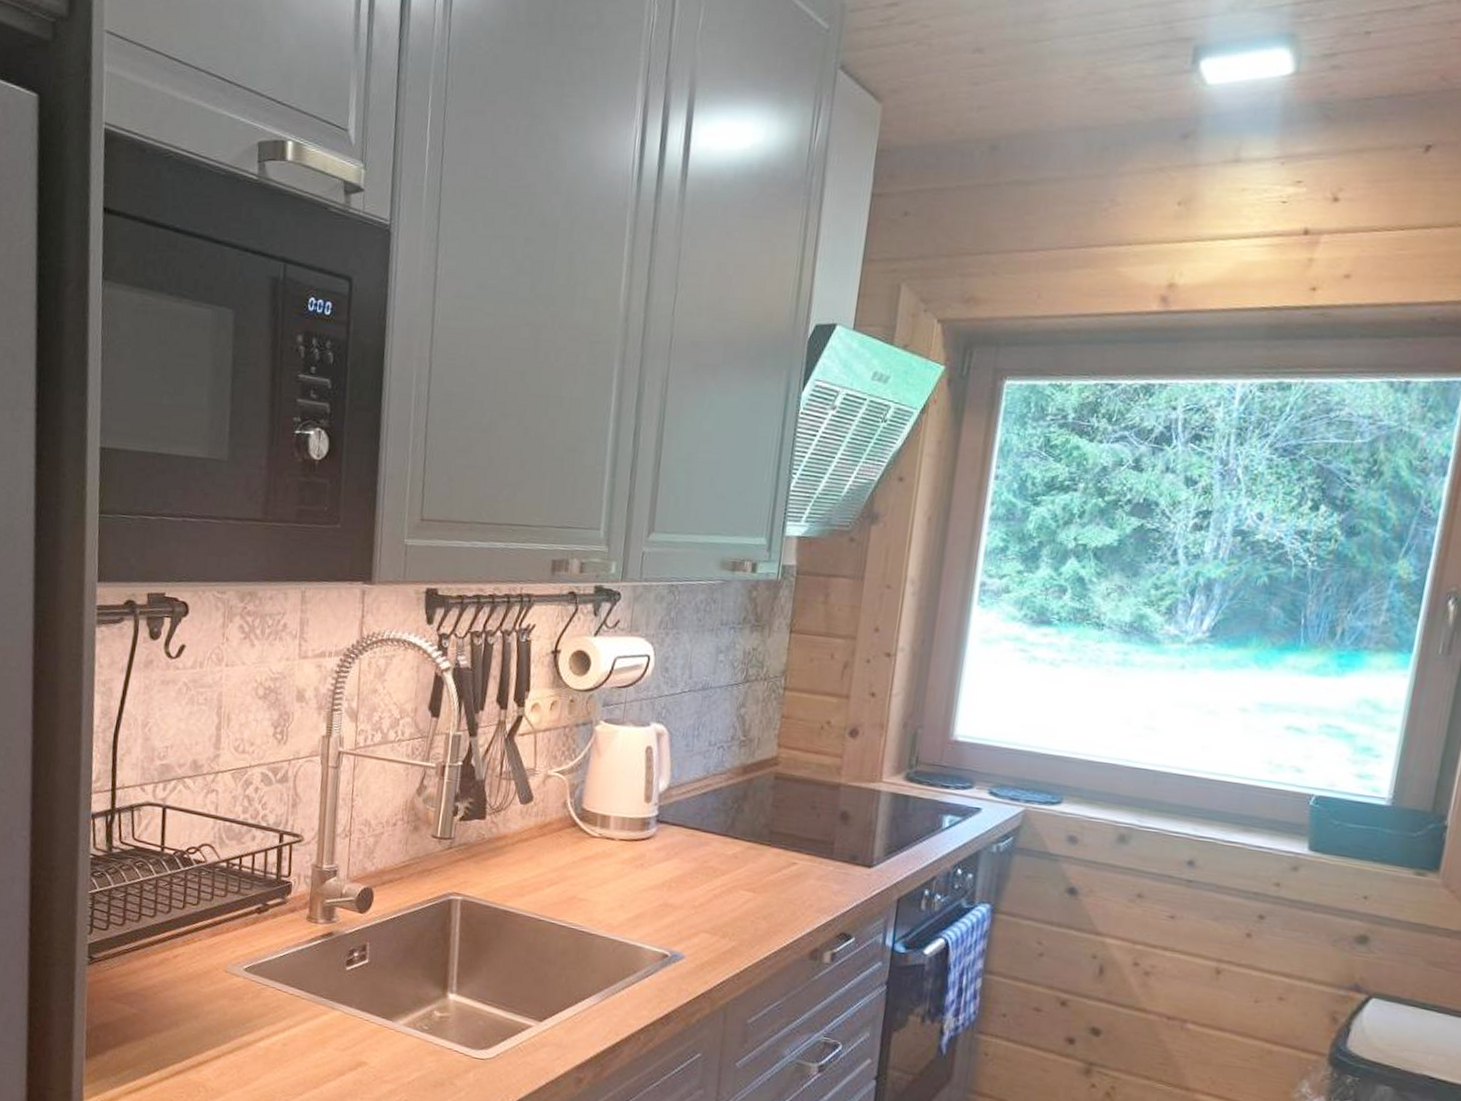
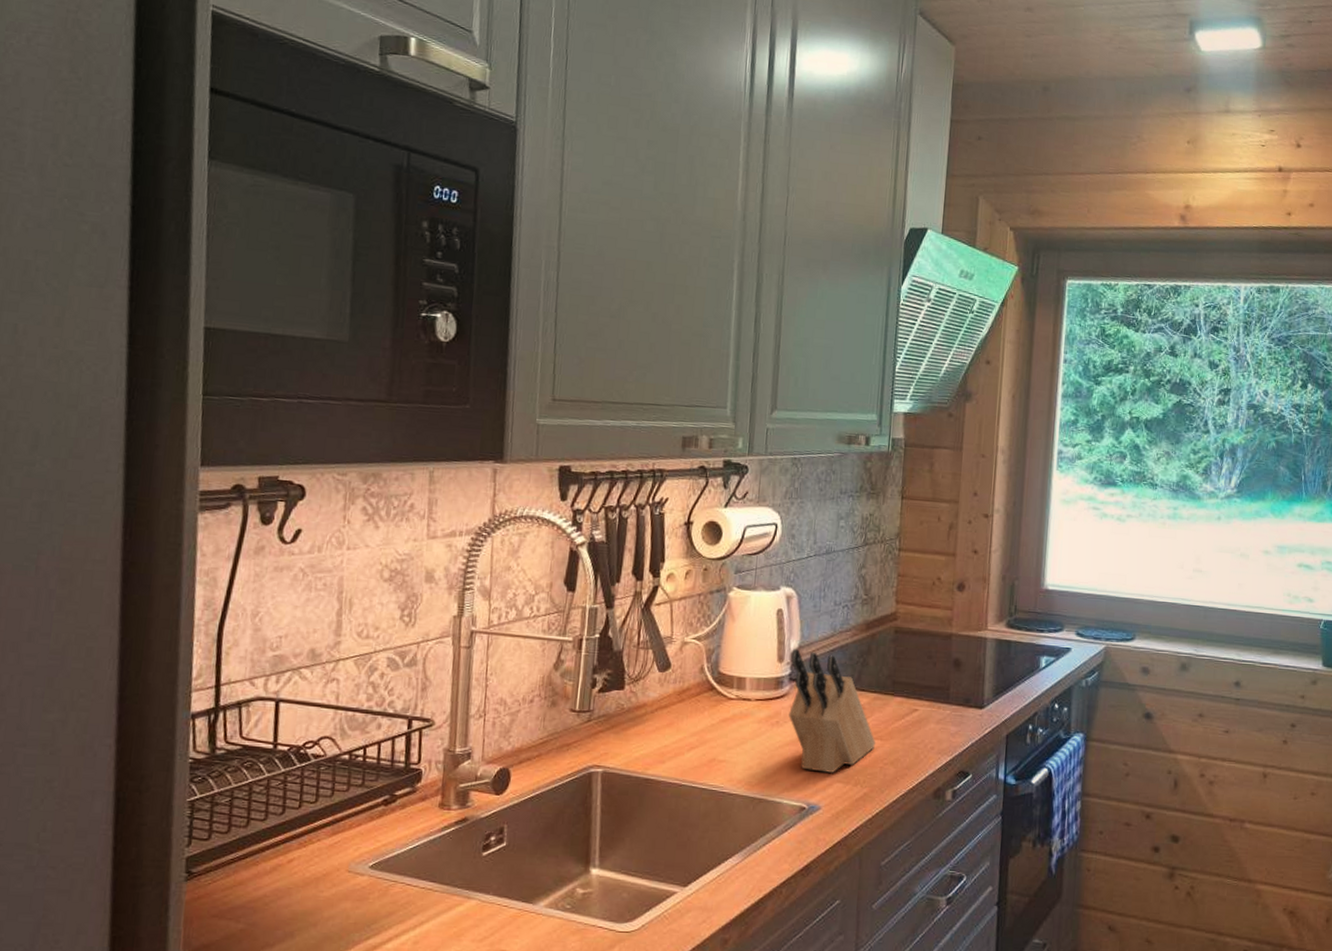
knife block: none [654,789,748,922] -> present [789,649,876,773]

